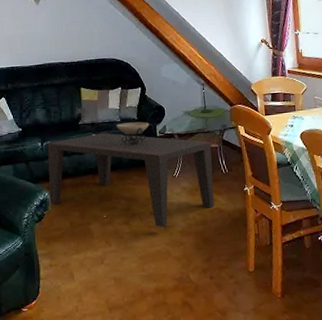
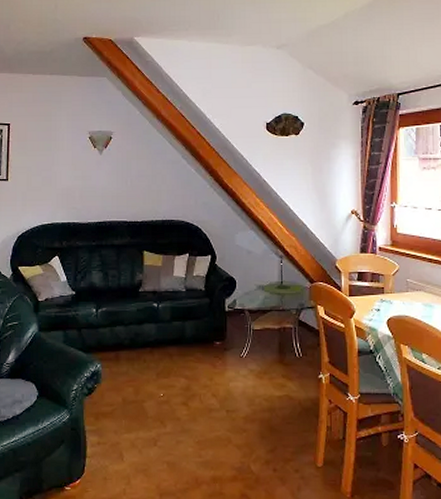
coffee table: present [47,132,215,227] -> none [101,303,286,411]
decorative bowl: present [111,121,154,145] -> none [175,293,222,319]

